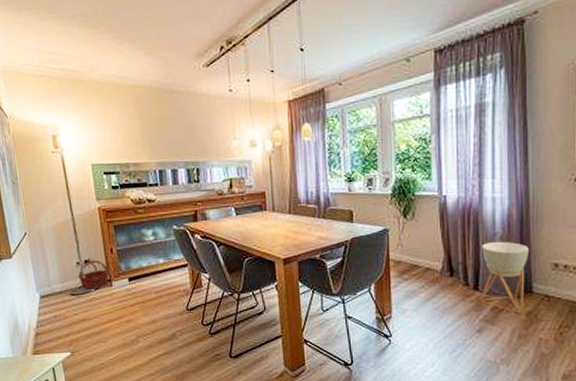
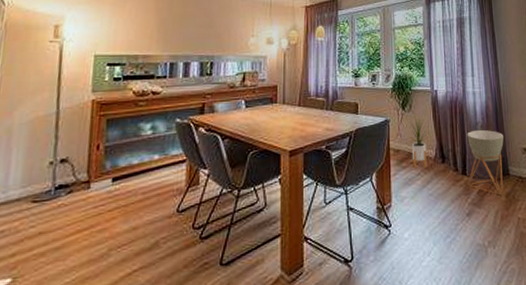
basket: present [77,259,109,290] -> none [46,158,89,195]
house plant: none [407,221,439,281] -> present [405,112,432,169]

